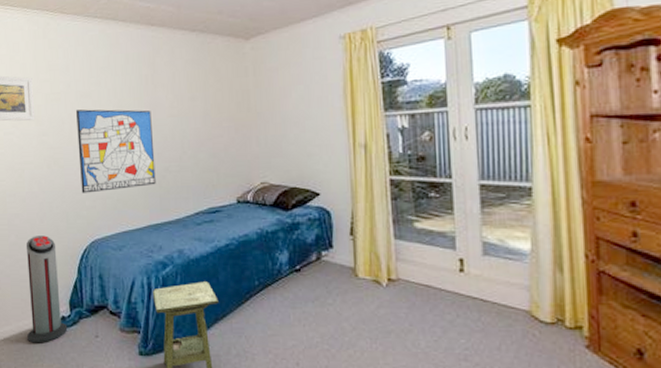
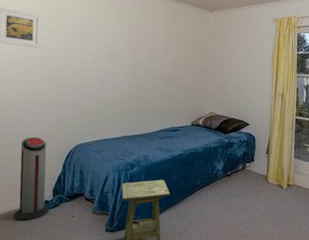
wall art: present [76,109,156,194] -> none [73,44,135,108]

